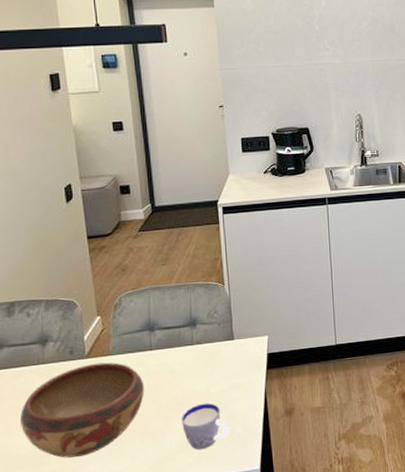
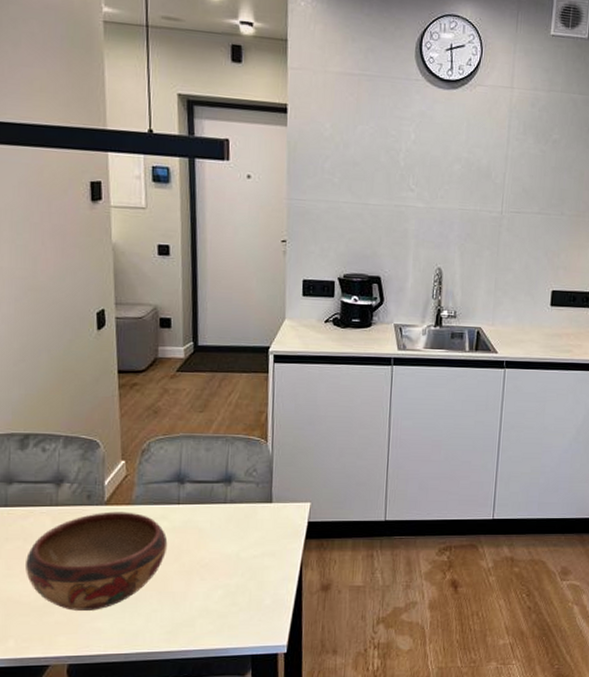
cup: present [181,402,230,450] -> none [204,568,258,618]

